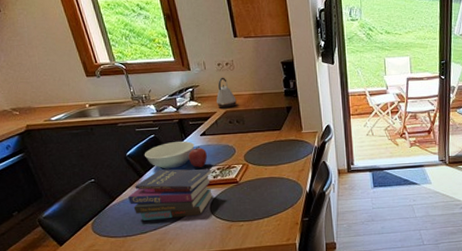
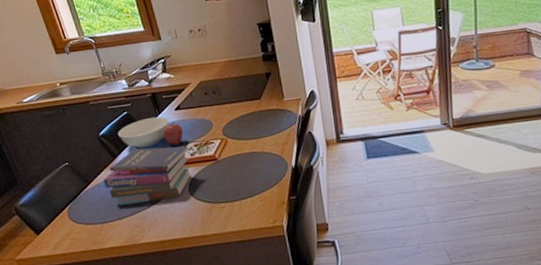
kettle: present [216,77,237,108] -> none [189,44,212,79]

